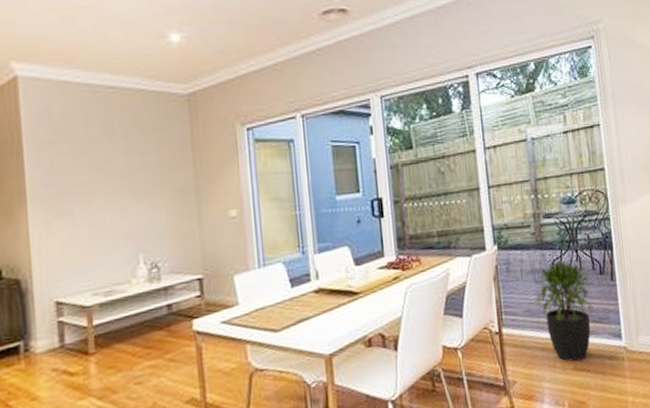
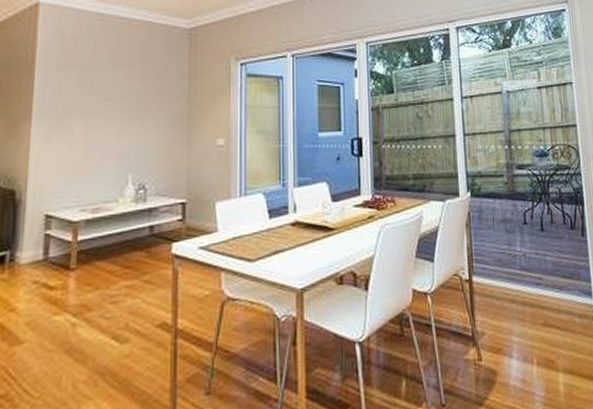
potted plant: present [535,259,594,362] -> none [506,210,564,317]

